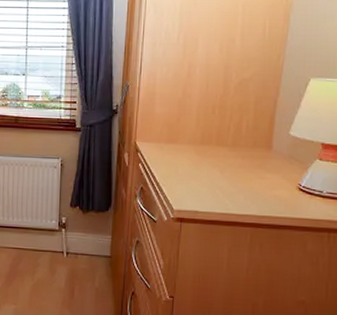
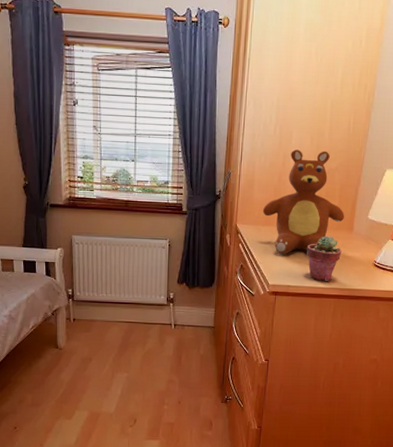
teddy bear: none [165,58,261,175] -> present [262,149,344,254]
potted succulent: none [217,154,259,207] -> present [307,235,342,281]

